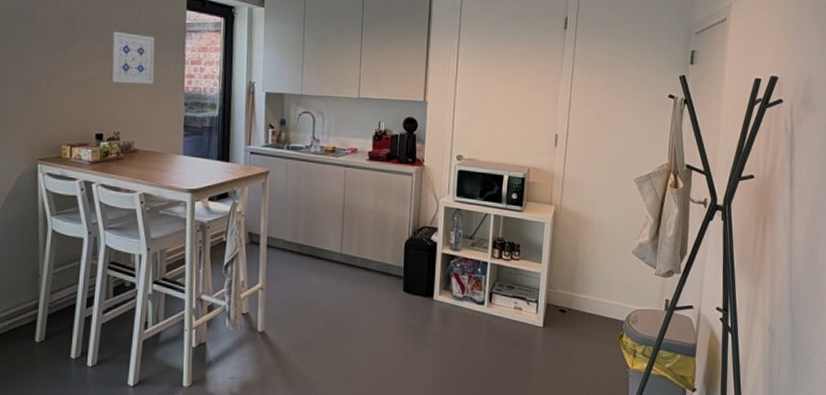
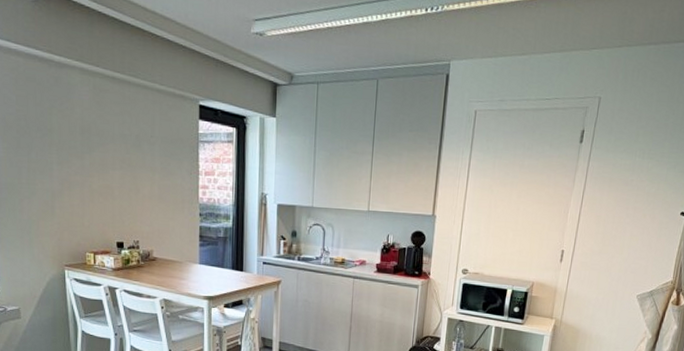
wall art: present [110,31,155,84] -> none [126,140,169,194]

